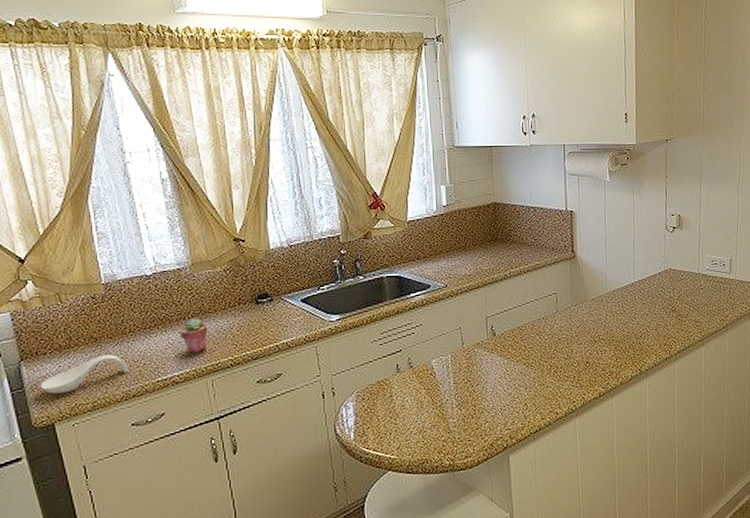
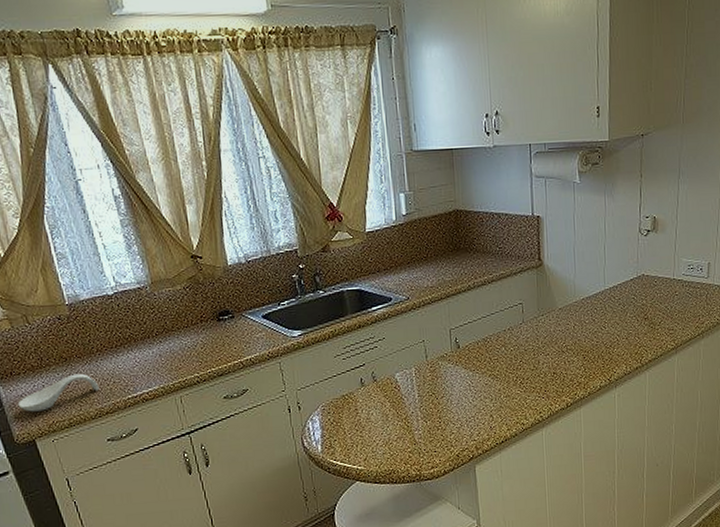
potted succulent: present [178,318,208,352] -> none [144,337,173,370]

